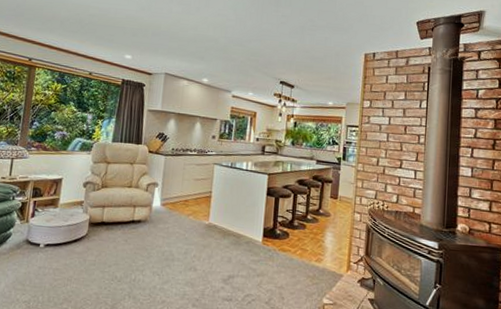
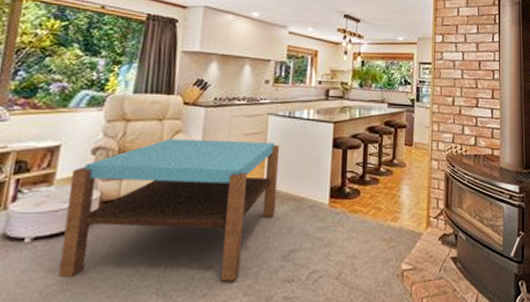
coffee table: none [62,179,223,294] -> present [58,139,280,282]

